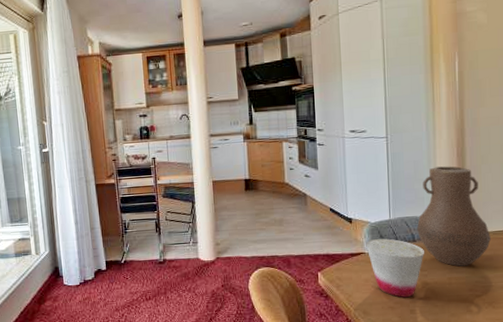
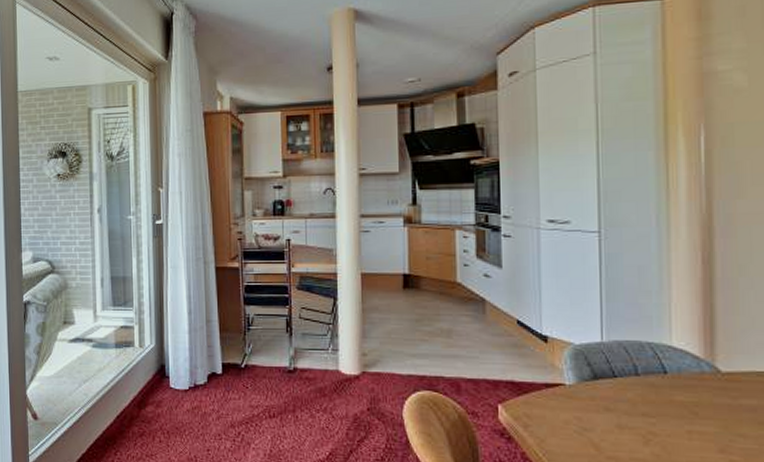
cup: present [366,238,424,298] -> none [567,367,652,452]
vase: present [416,166,491,267] -> none [640,276,753,417]

